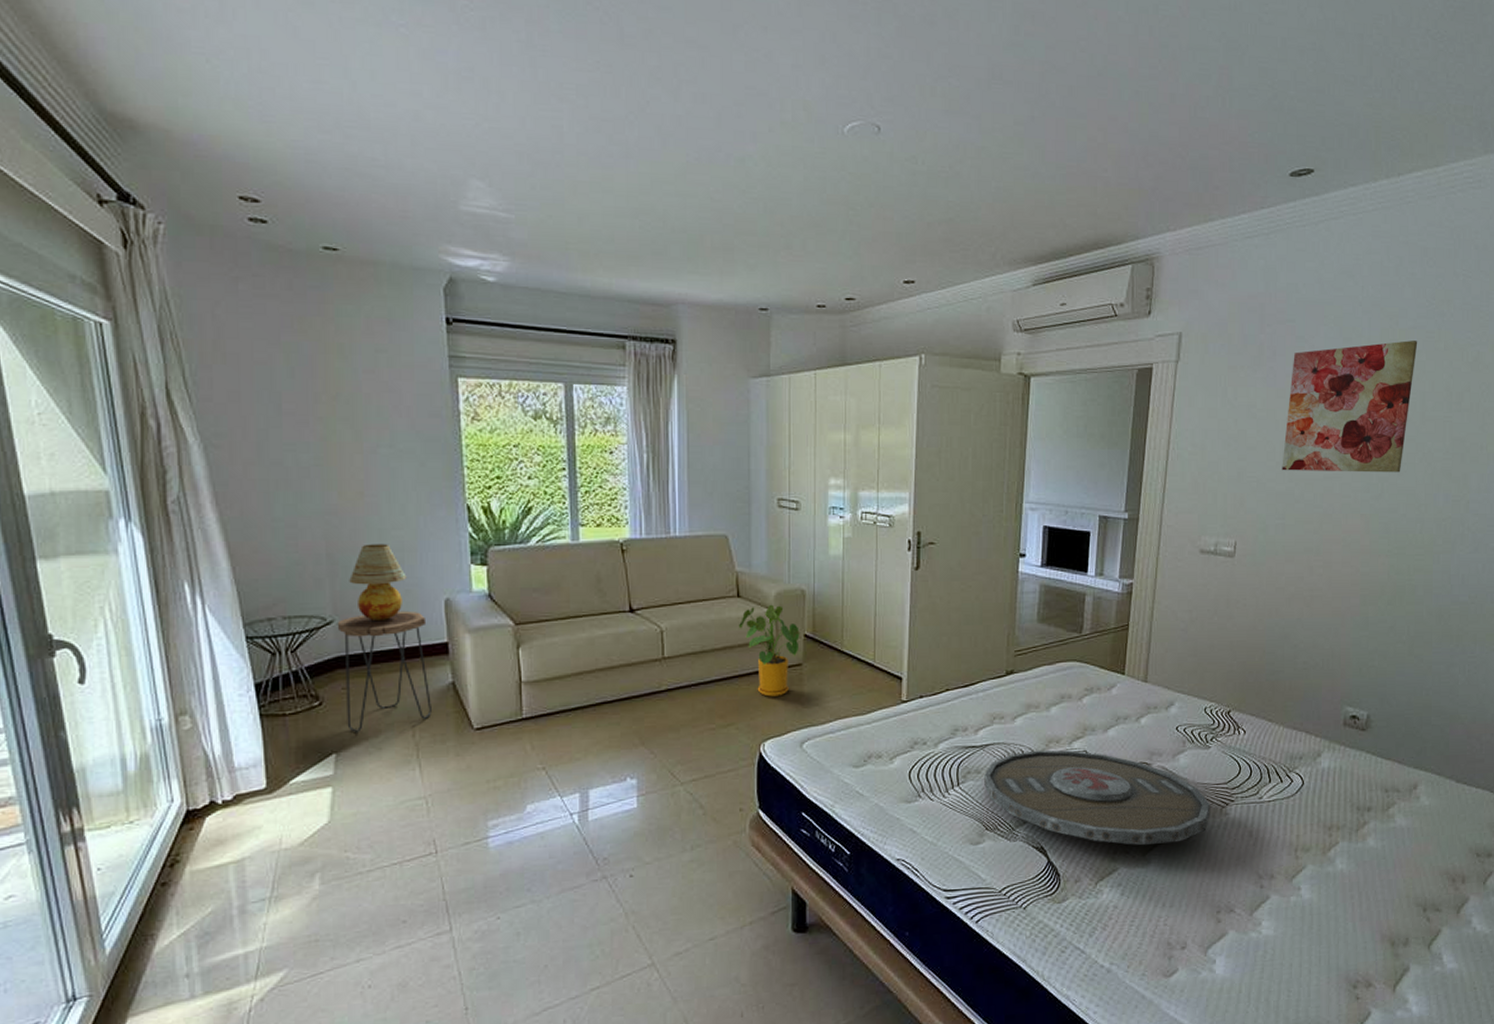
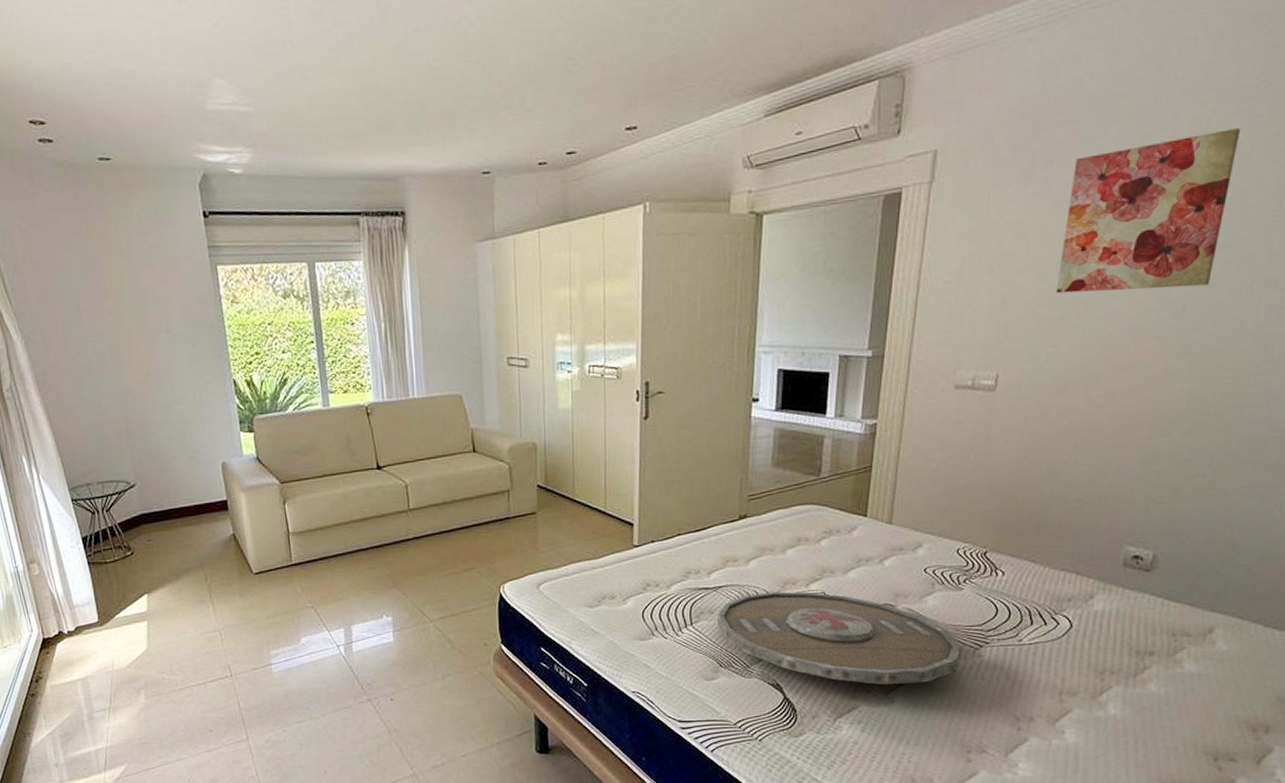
side table: present [337,610,432,732] -> none [138,474,219,577]
table lamp: present [349,543,407,622] -> none [145,417,190,484]
house plant: present [738,604,801,697] -> none [475,457,534,543]

